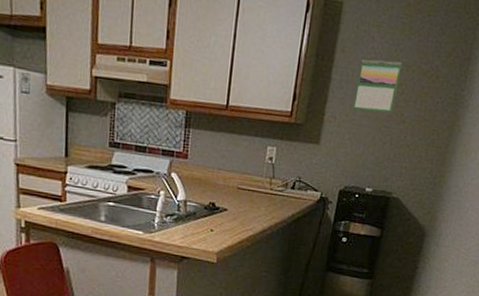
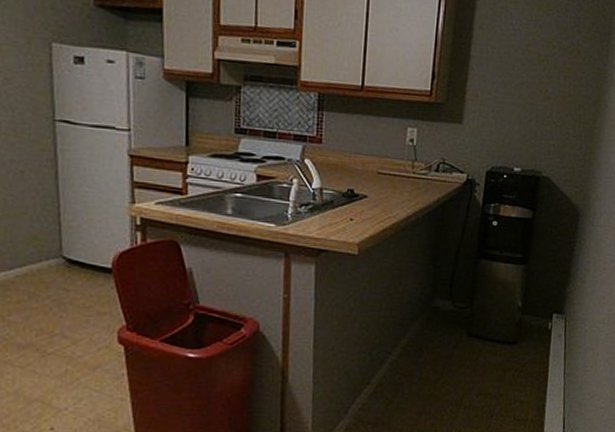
calendar: present [352,59,402,114] -> none [494,36,542,90]

